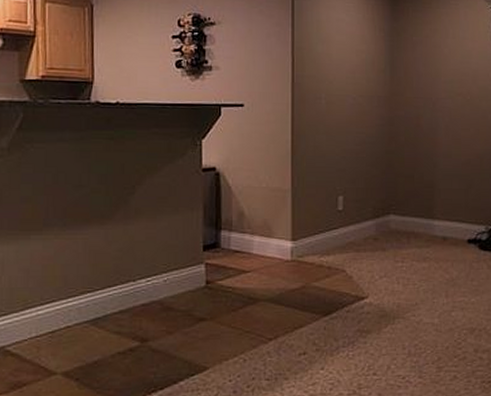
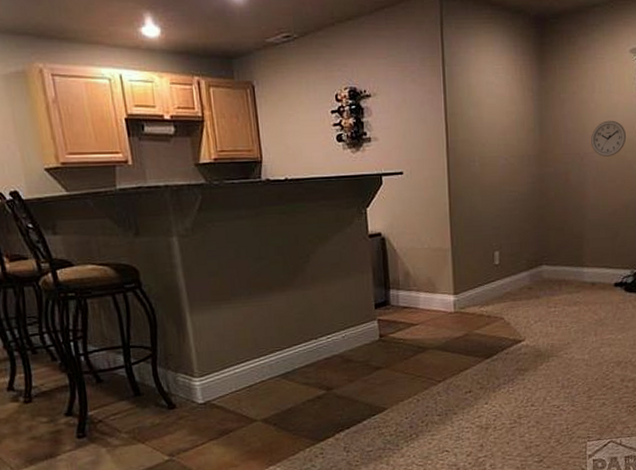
wall clock: none [444,66,481,104] -> present [591,120,627,157]

